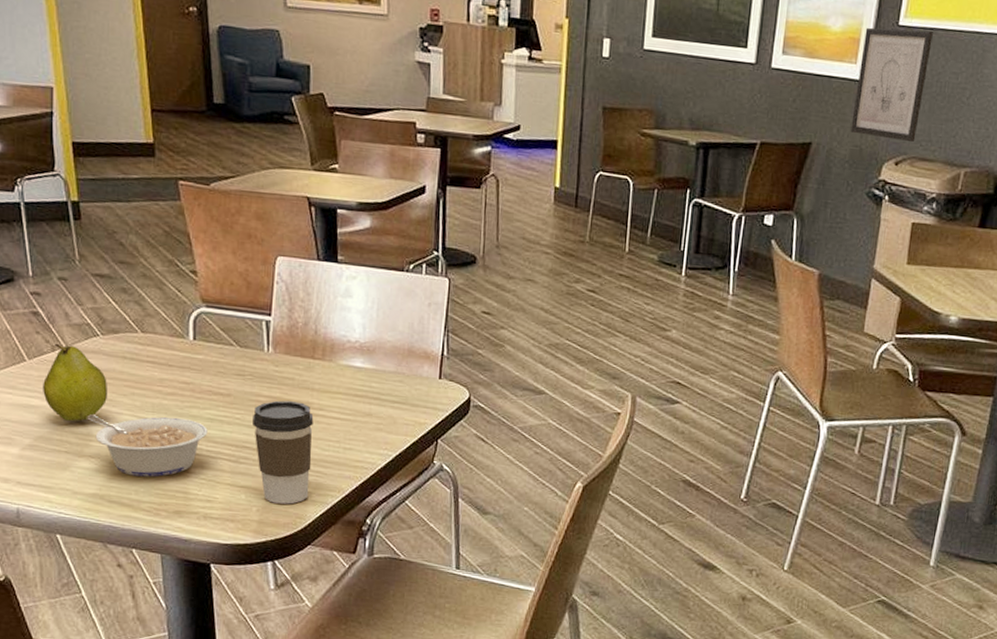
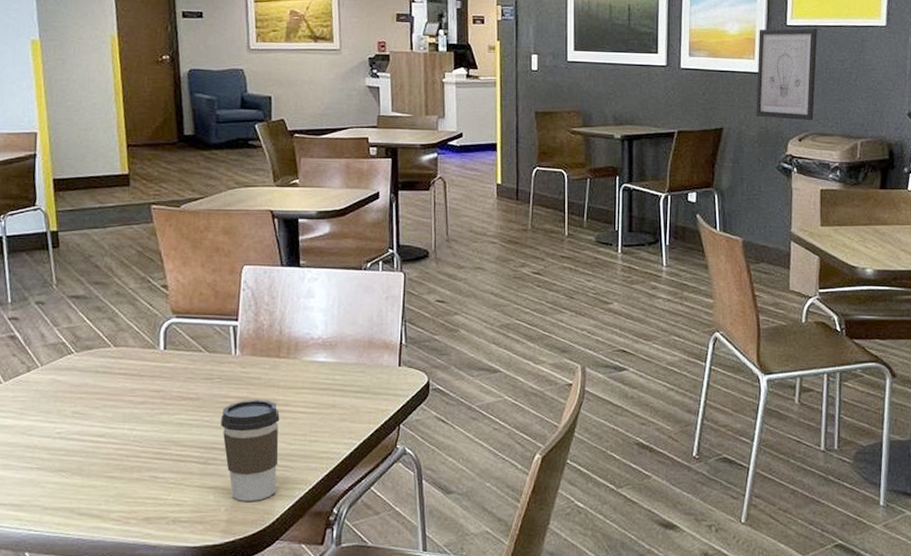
fruit: present [43,343,107,422] -> none [17,363,80,439]
legume: present [87,414,208,477] -> none [59,426,177,486]

